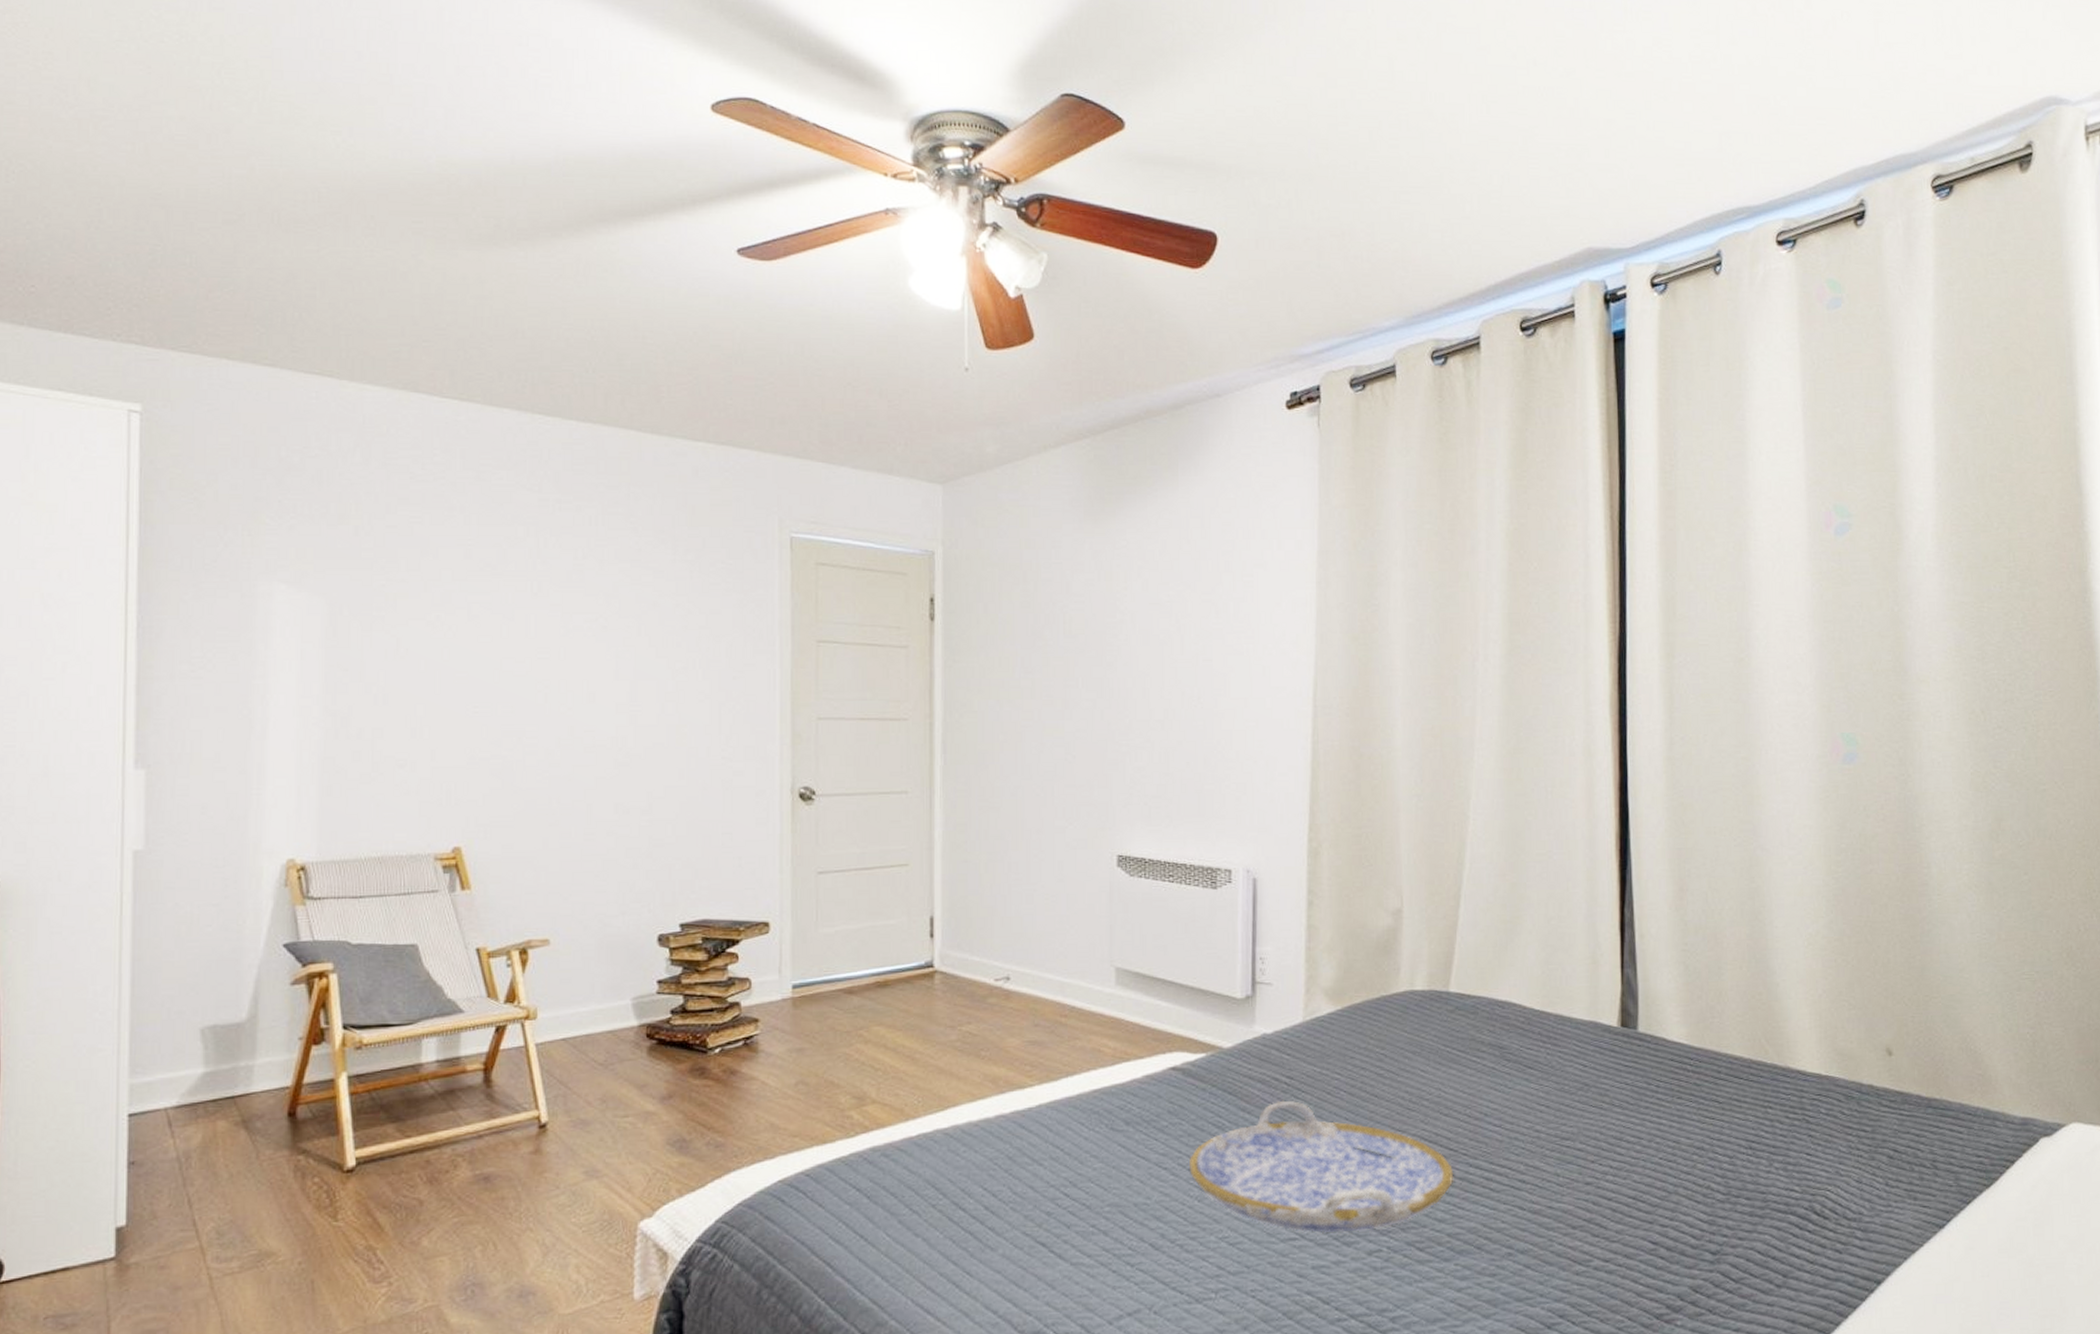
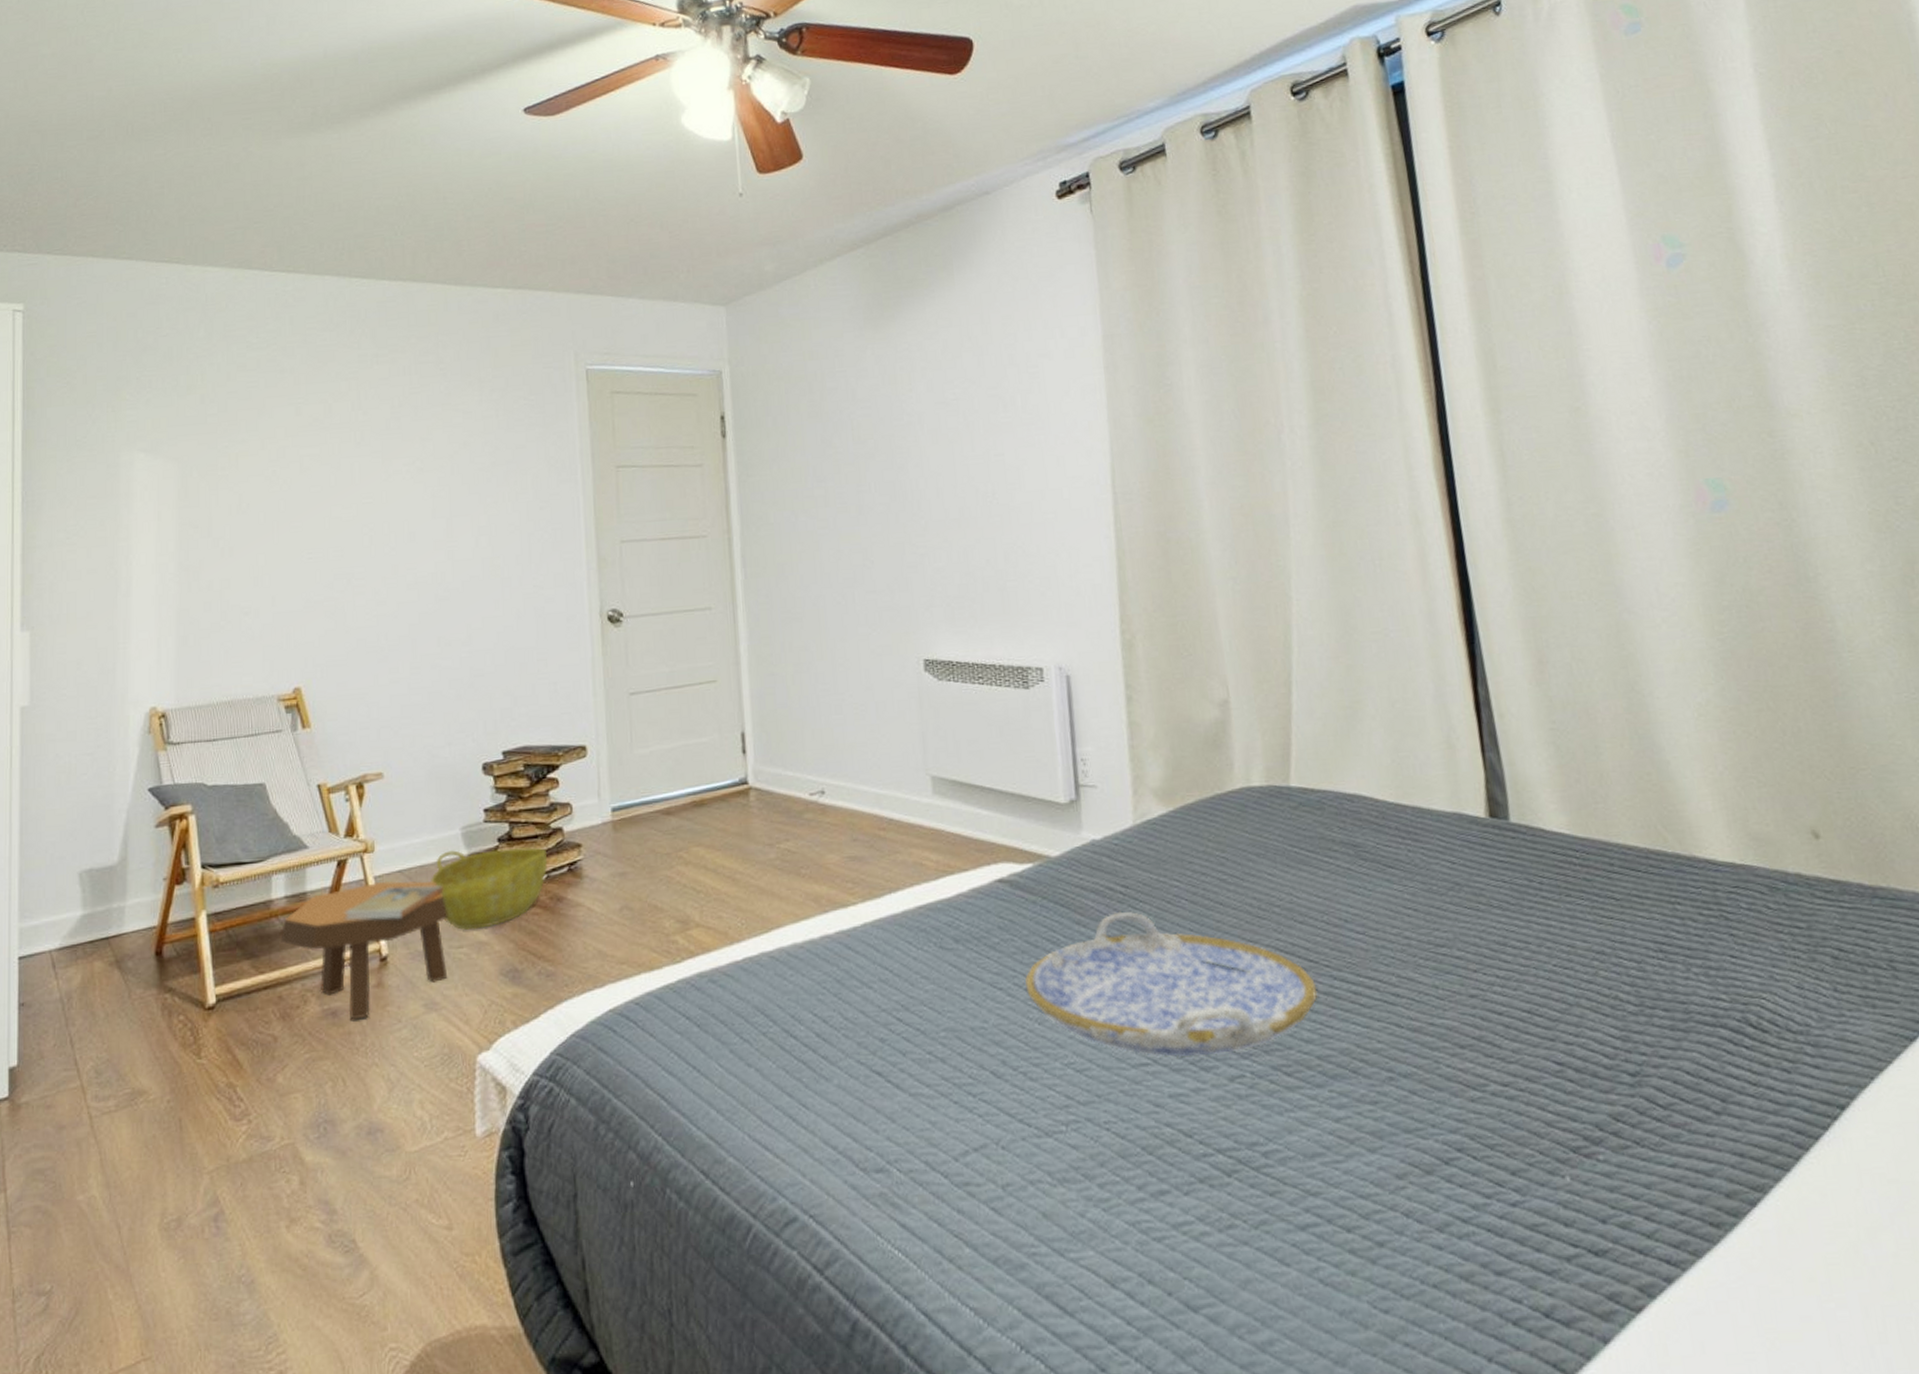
footstool: none [430,1048,615,1186] -> present [280,881,449,1020]
book: none [501,1054,610,1087] -> present [344,885,444,921]
basket: none [597,1019,723,1099] -> present [431,847,548,930]

